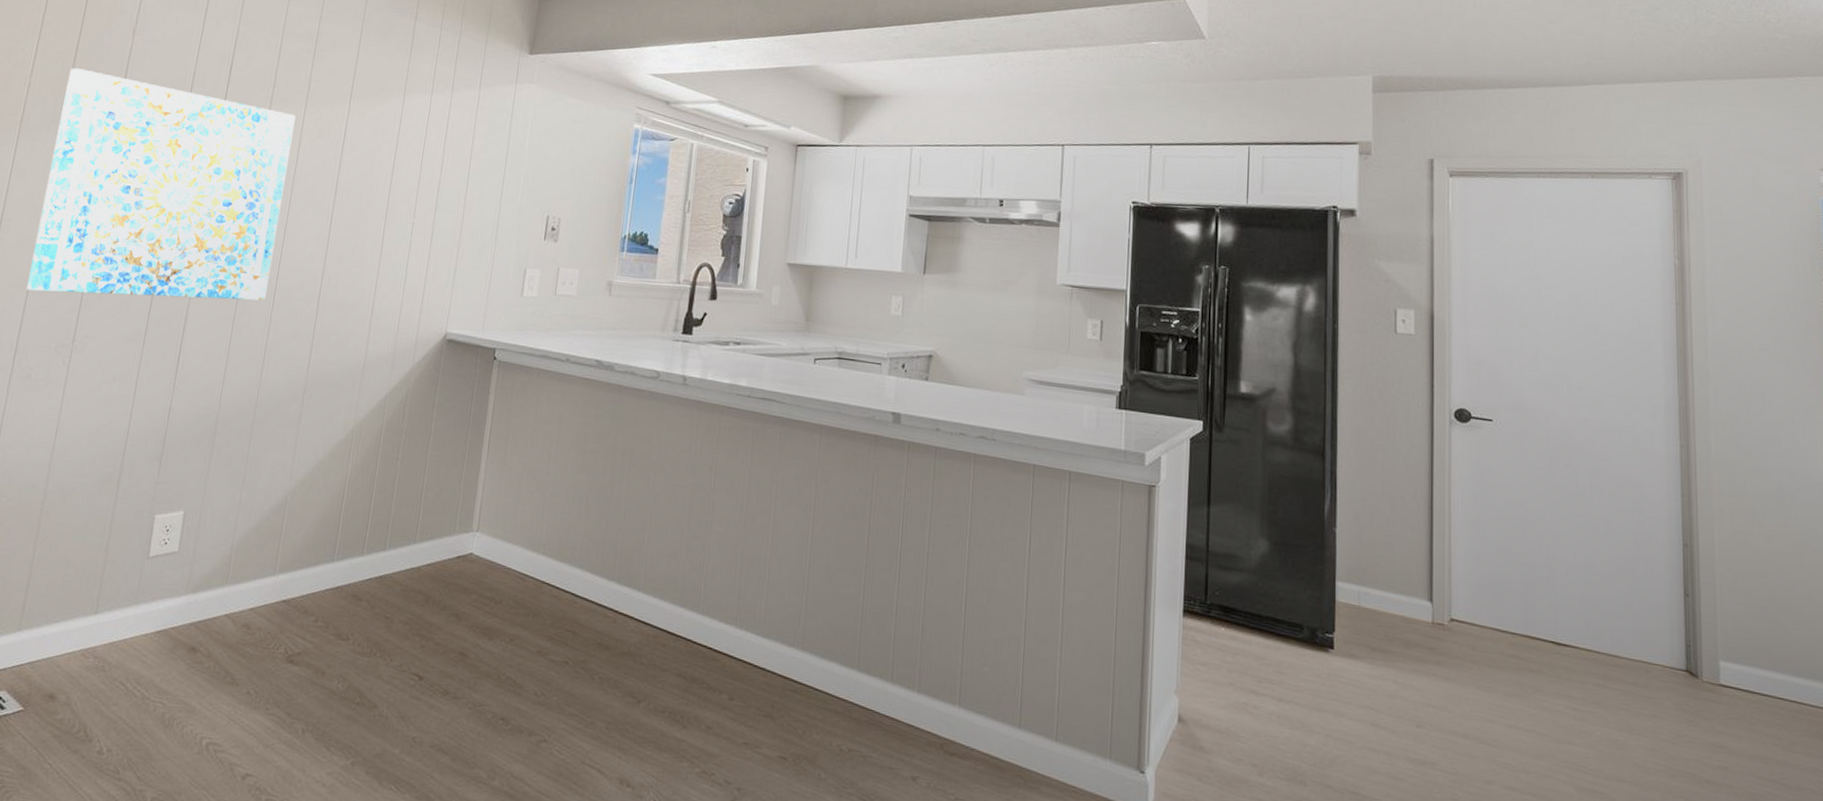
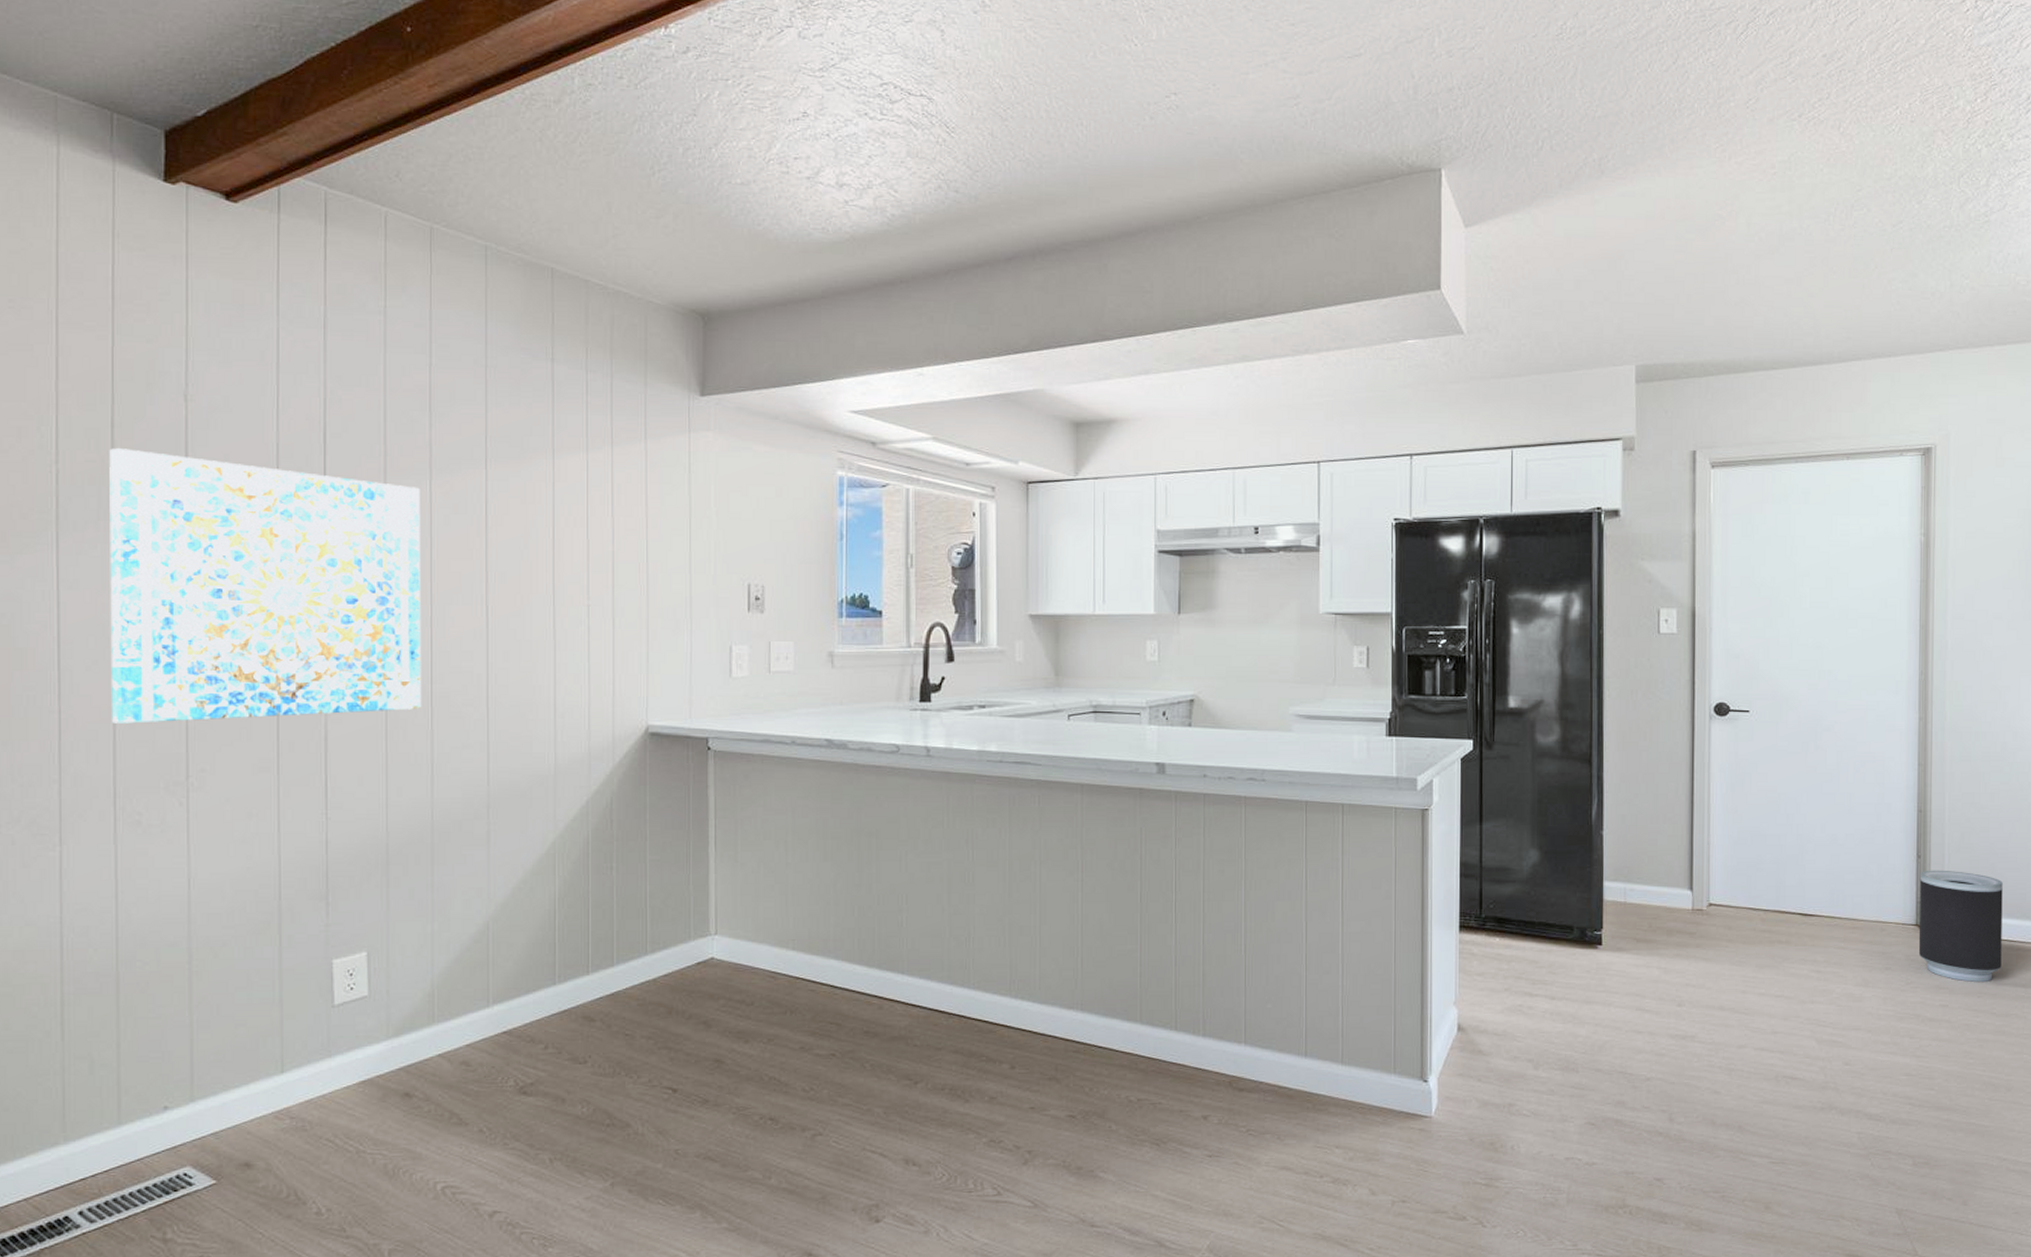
trash bin: none [1688,611,1790,747] -> present [1918,870,2003,982]

